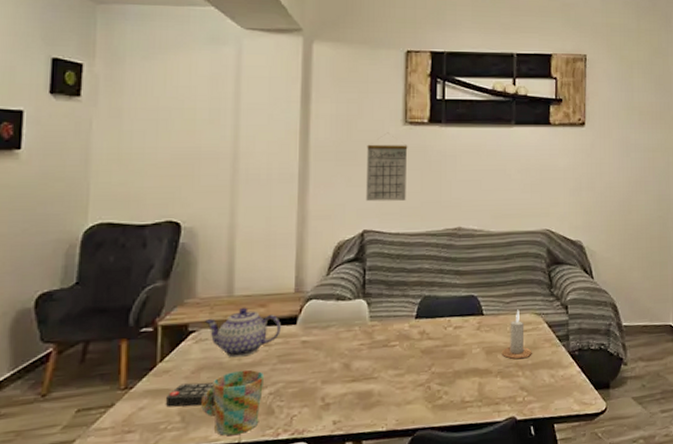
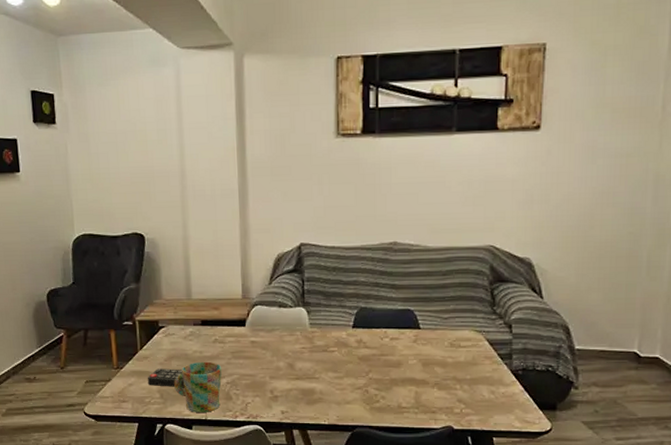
teapot: present [204,307,281,358] -> none [170,309,233,351]
calendar: present [366,132,408,202] -> none [300,146,341,216]
candle: present [501,309,532,360] -> none [438,325,471,373]

